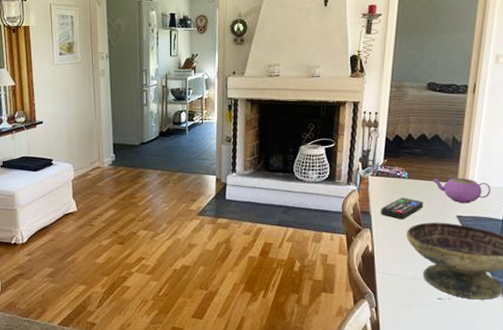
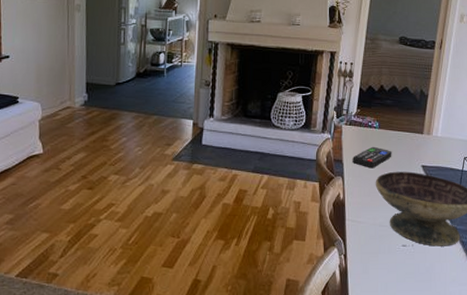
teapot: present [433,177,491,204] -> none [401,128,452,154]

